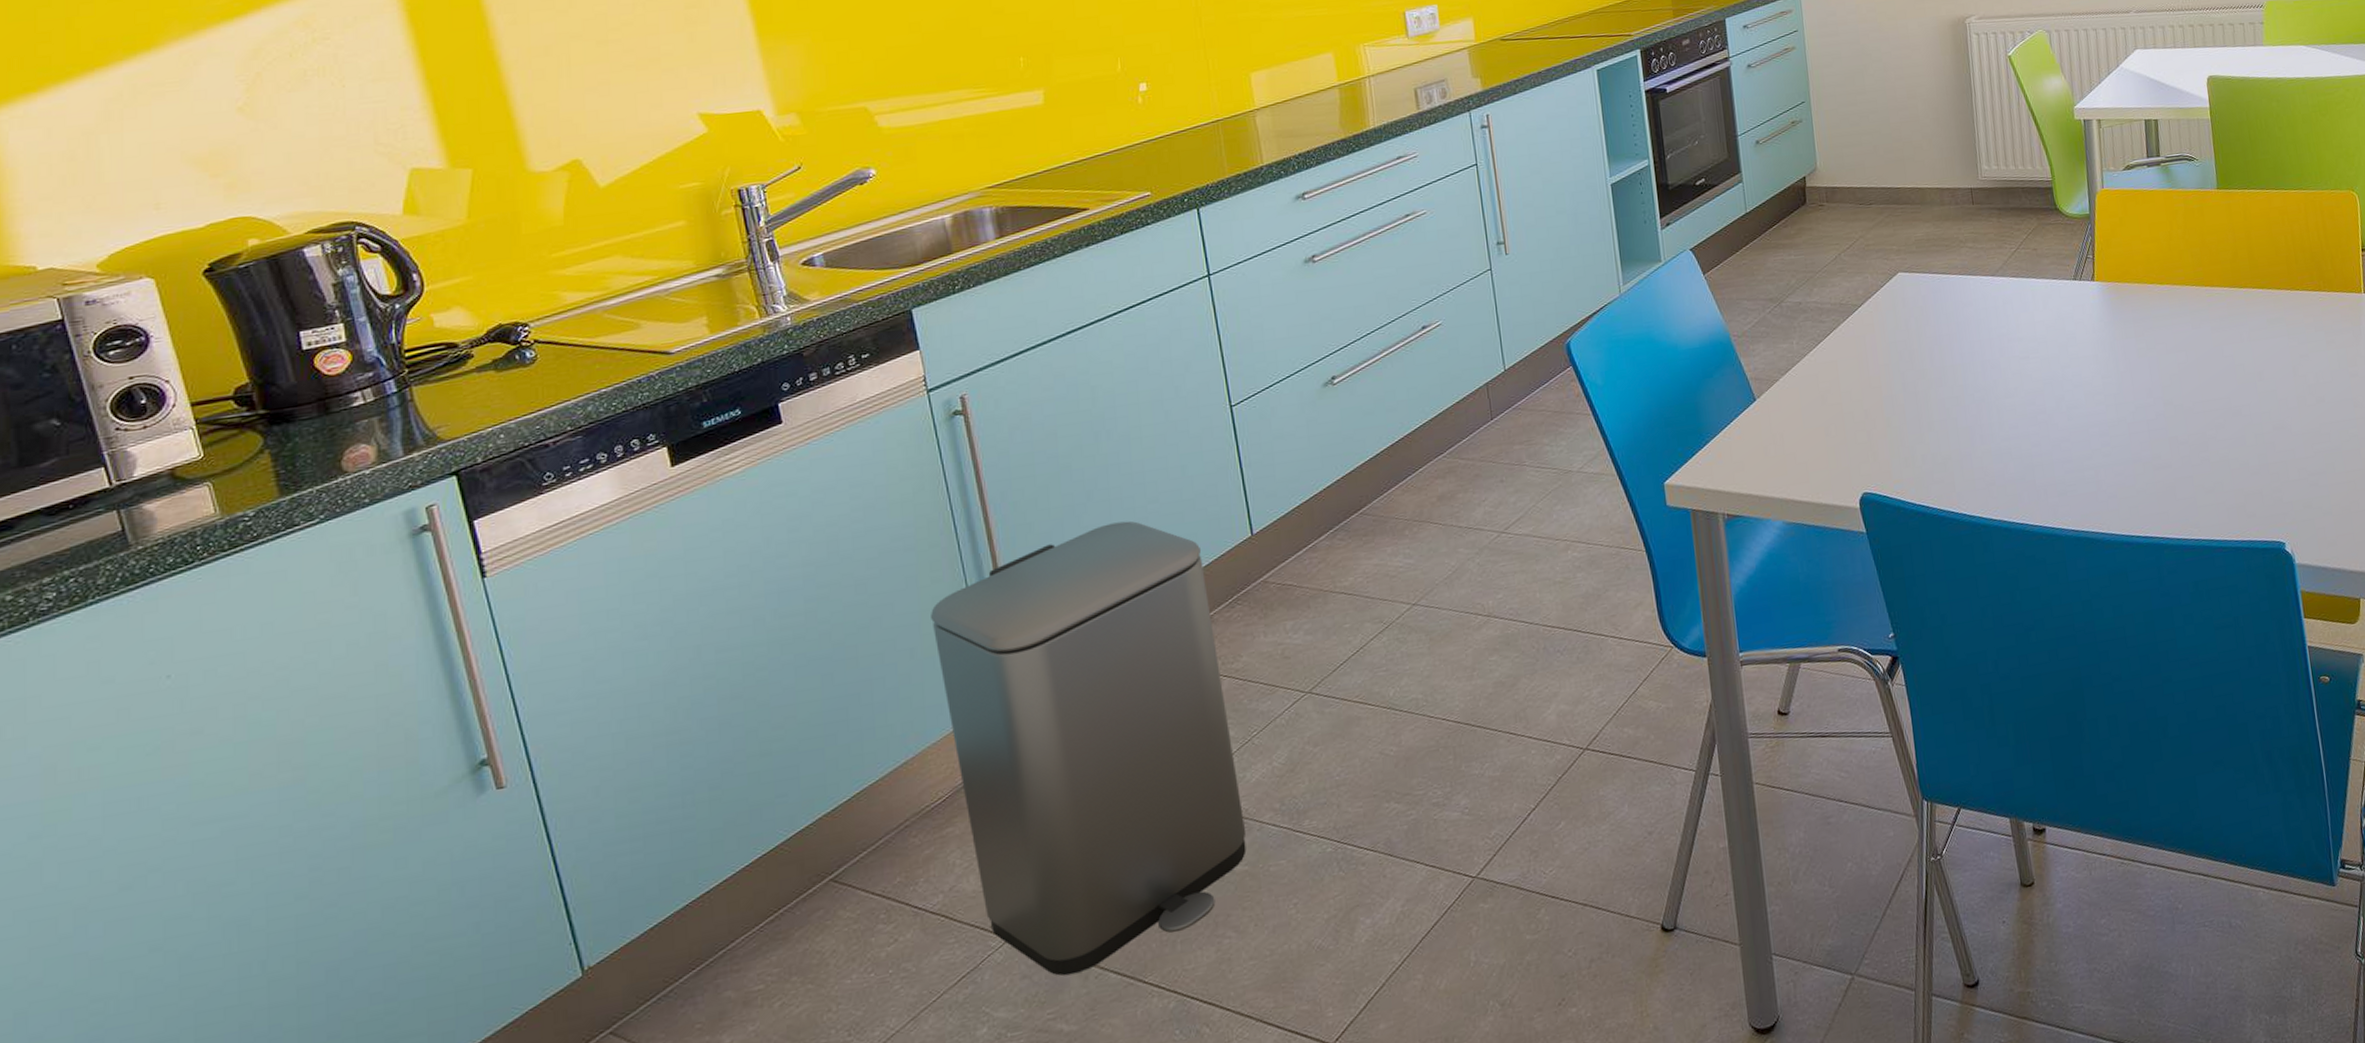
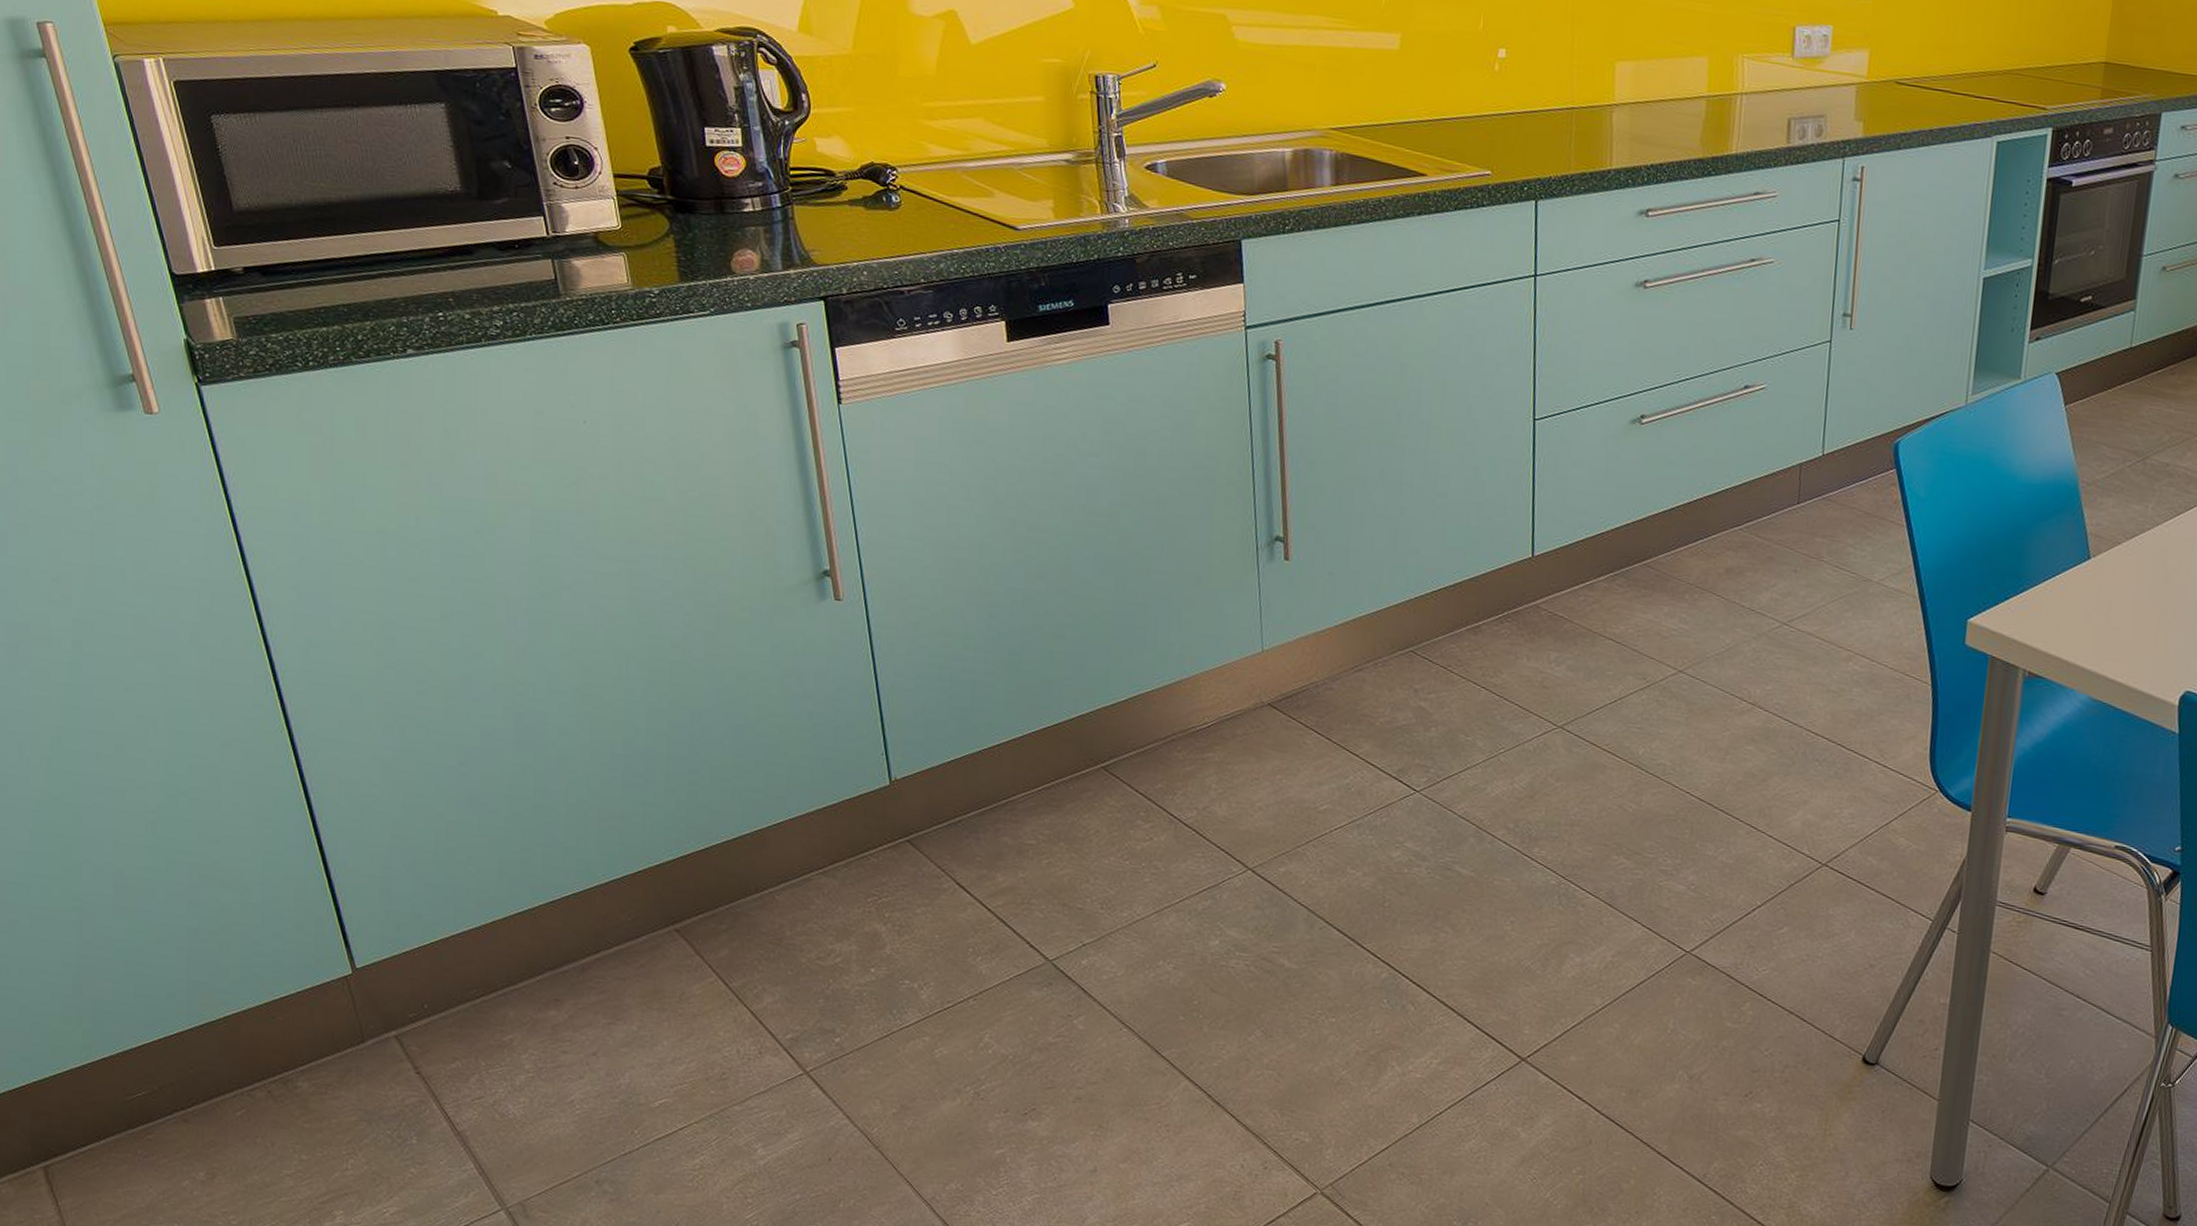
pedal bin: present [931,520,1247,976] -> none [1220,506,1481,920]

